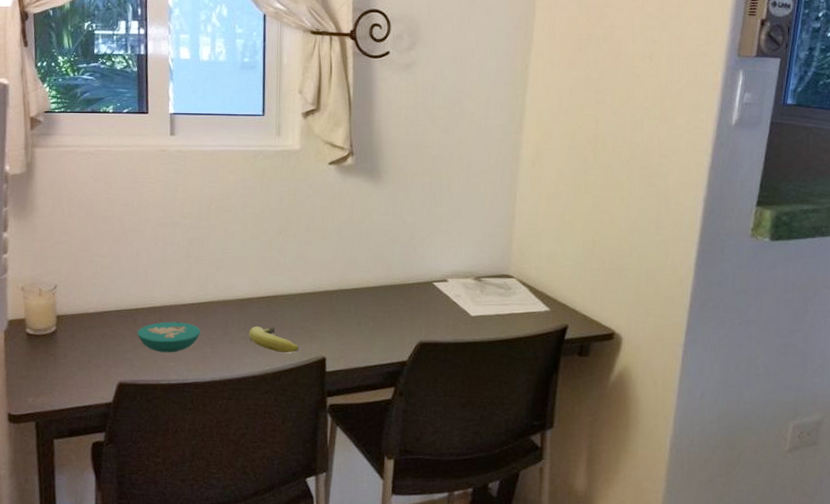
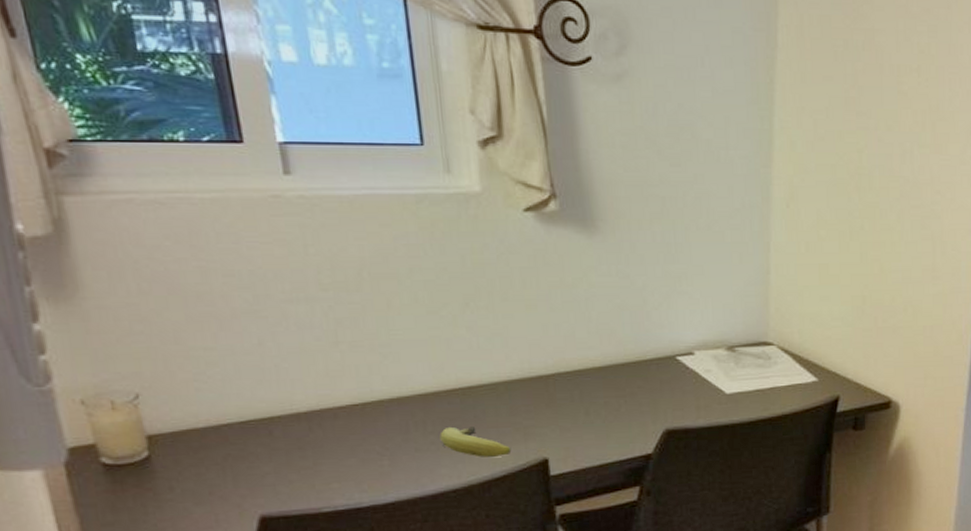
bowl: present [137,321,201,353] -> none [277,430,372,472]

